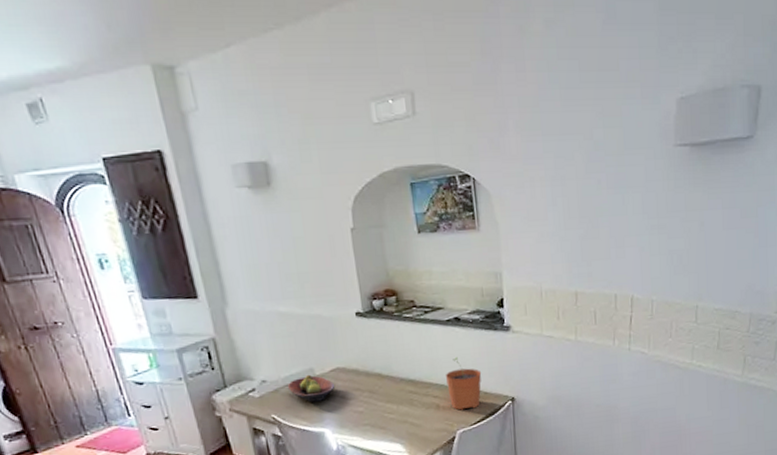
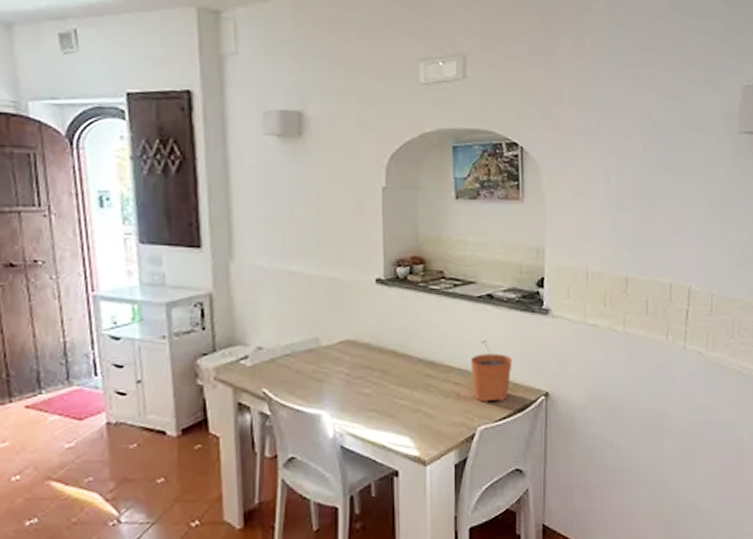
fruit bowl: present [287,374,336,402] -> none [285,344,342,378]

